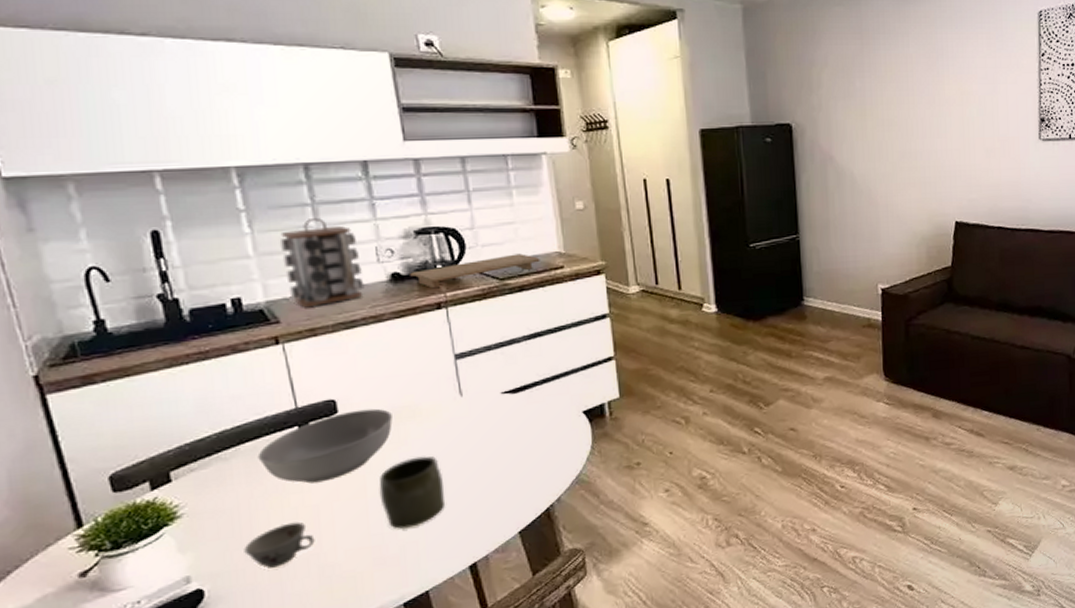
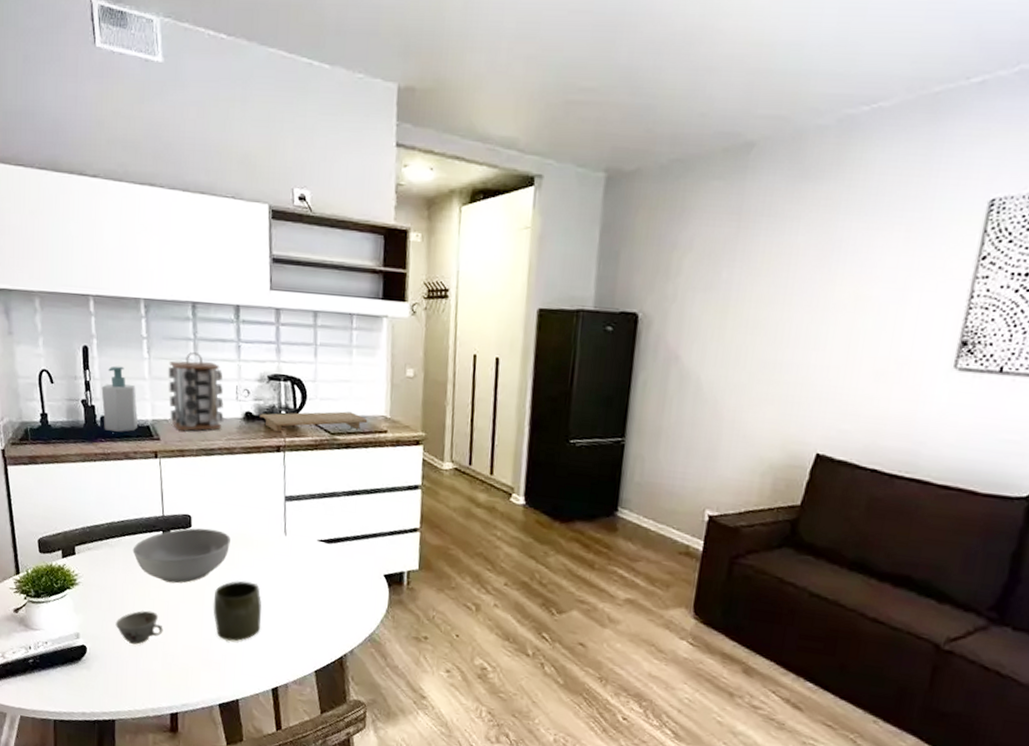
soap bottle: none [186,247,247,326] -> present [101,366,138,433]

